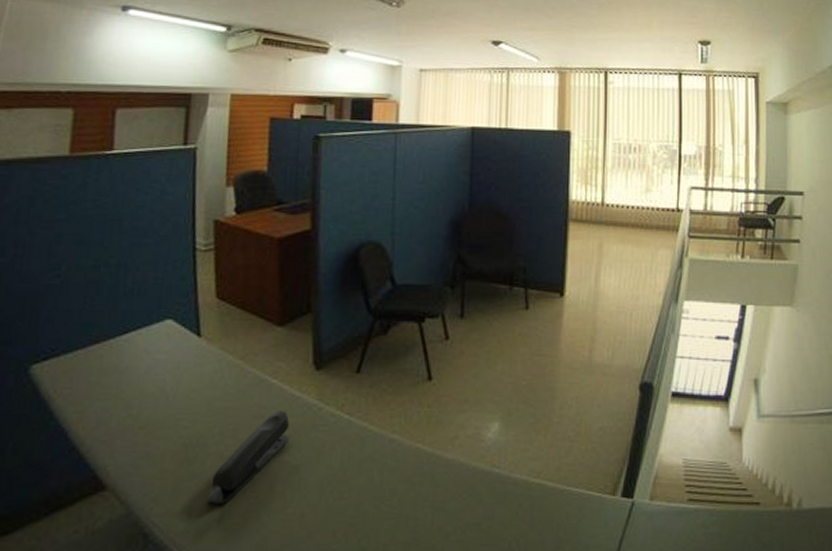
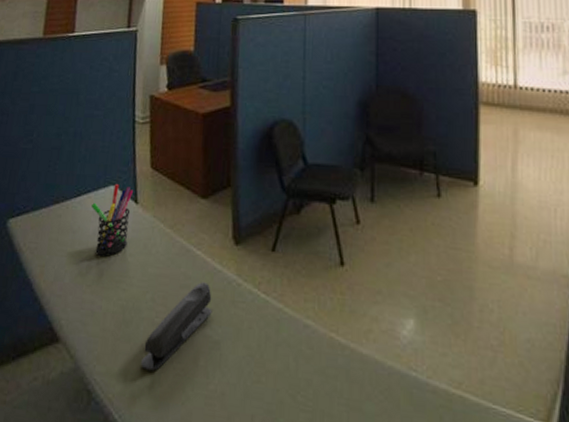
pen holder: none [142,318,194,395] -> present [91,184,133,257]

